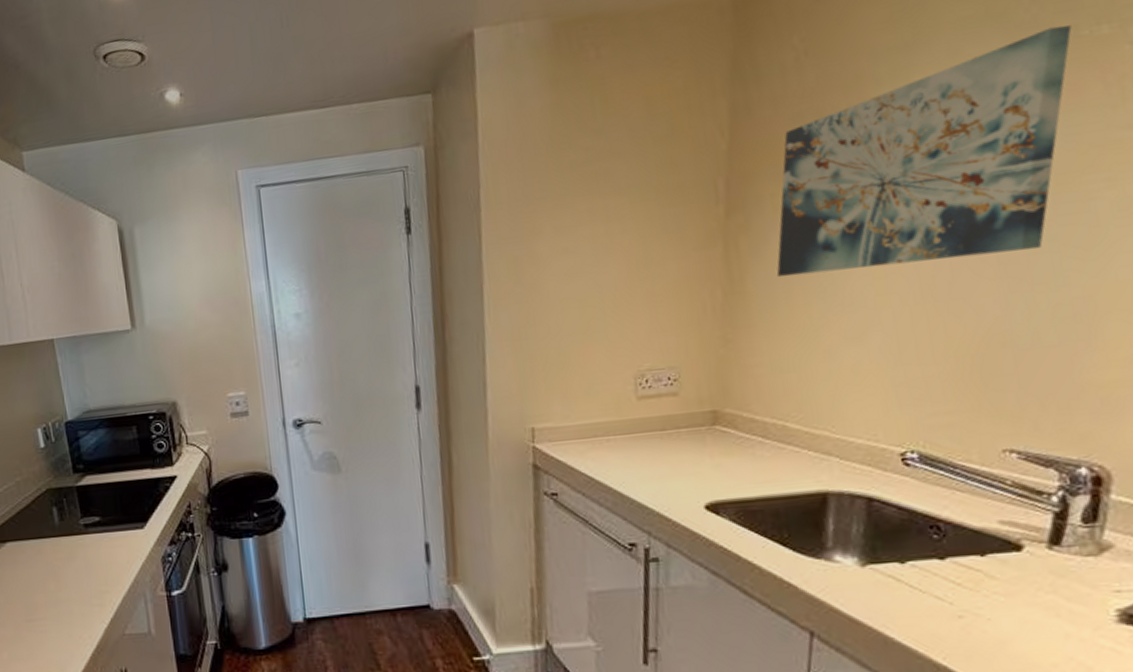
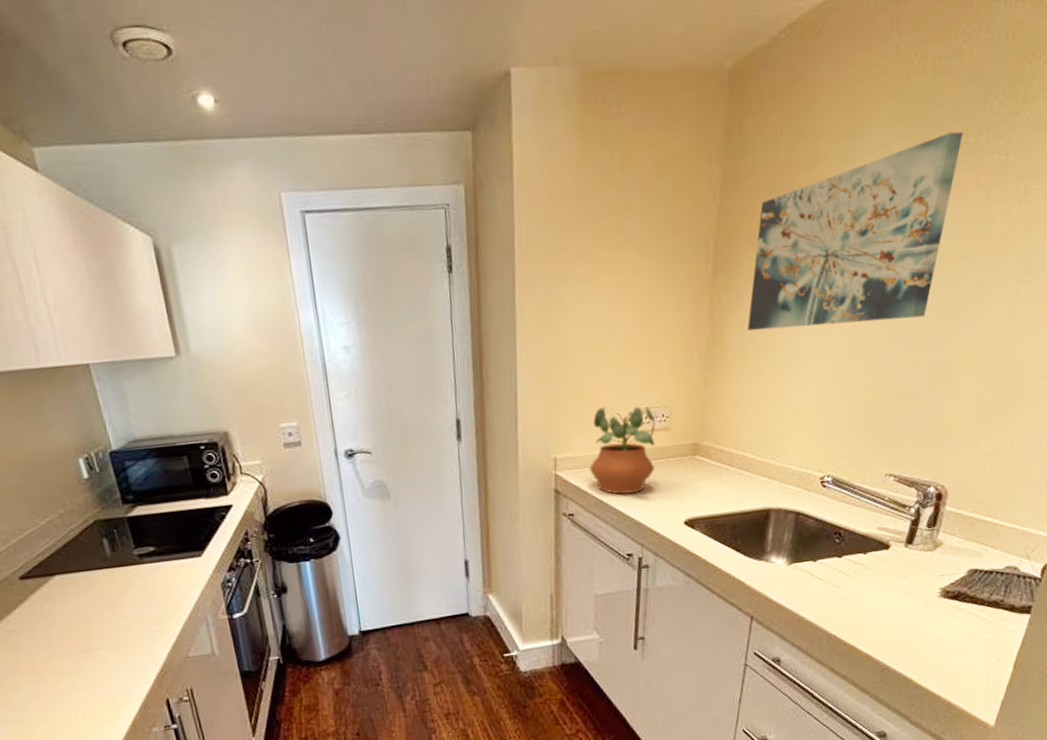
potted plant: none [576,368,661,471] -> present [589,406,655,495]

